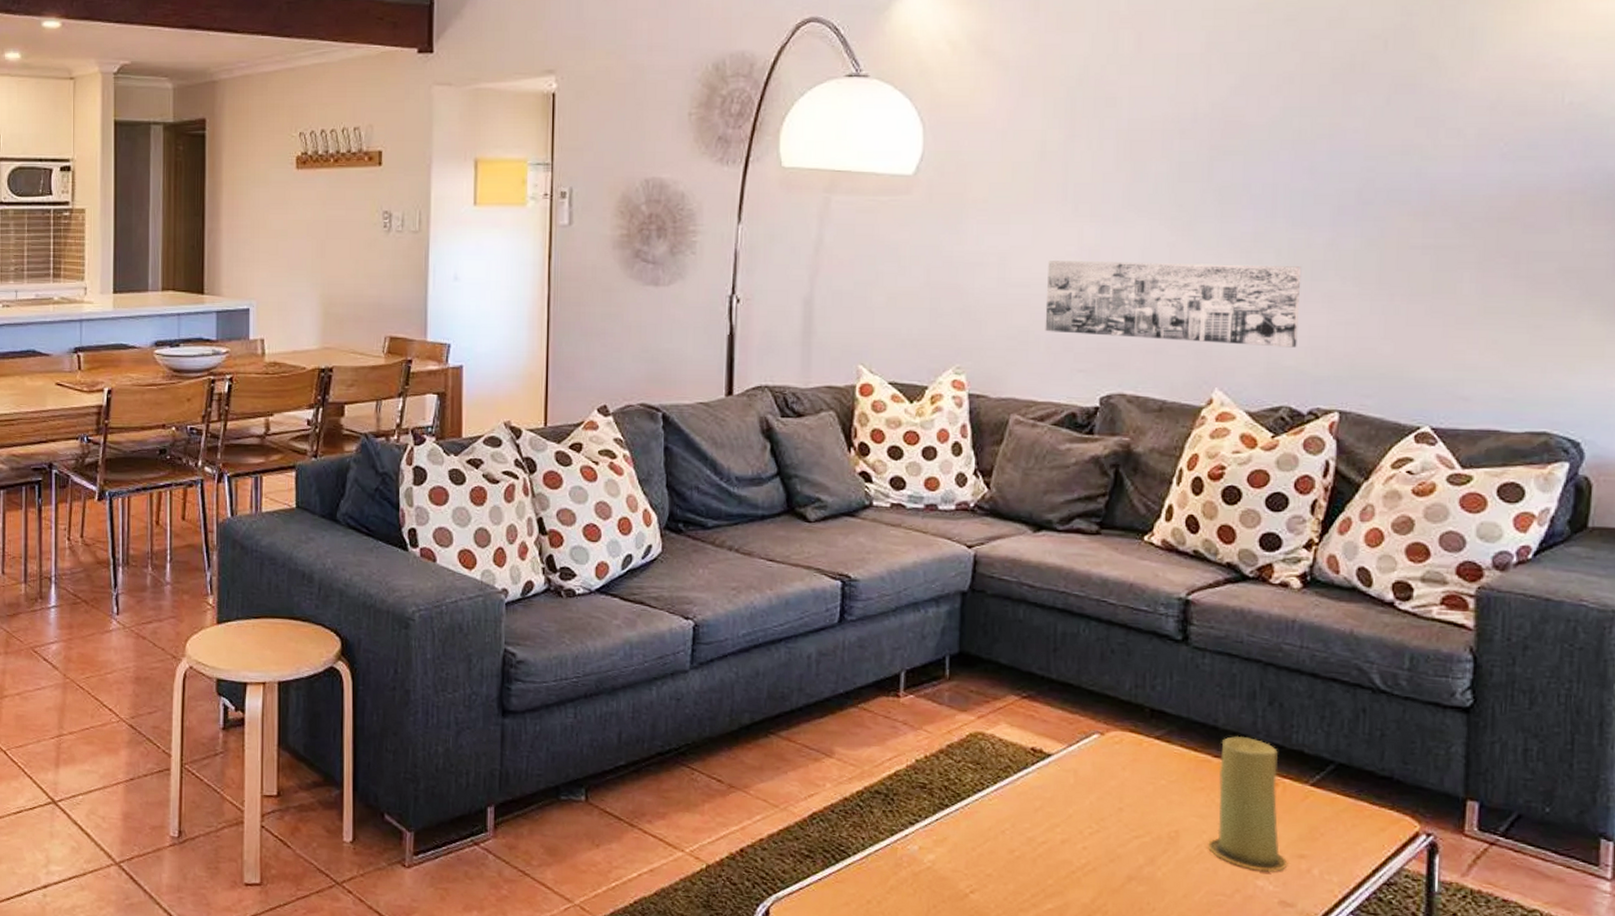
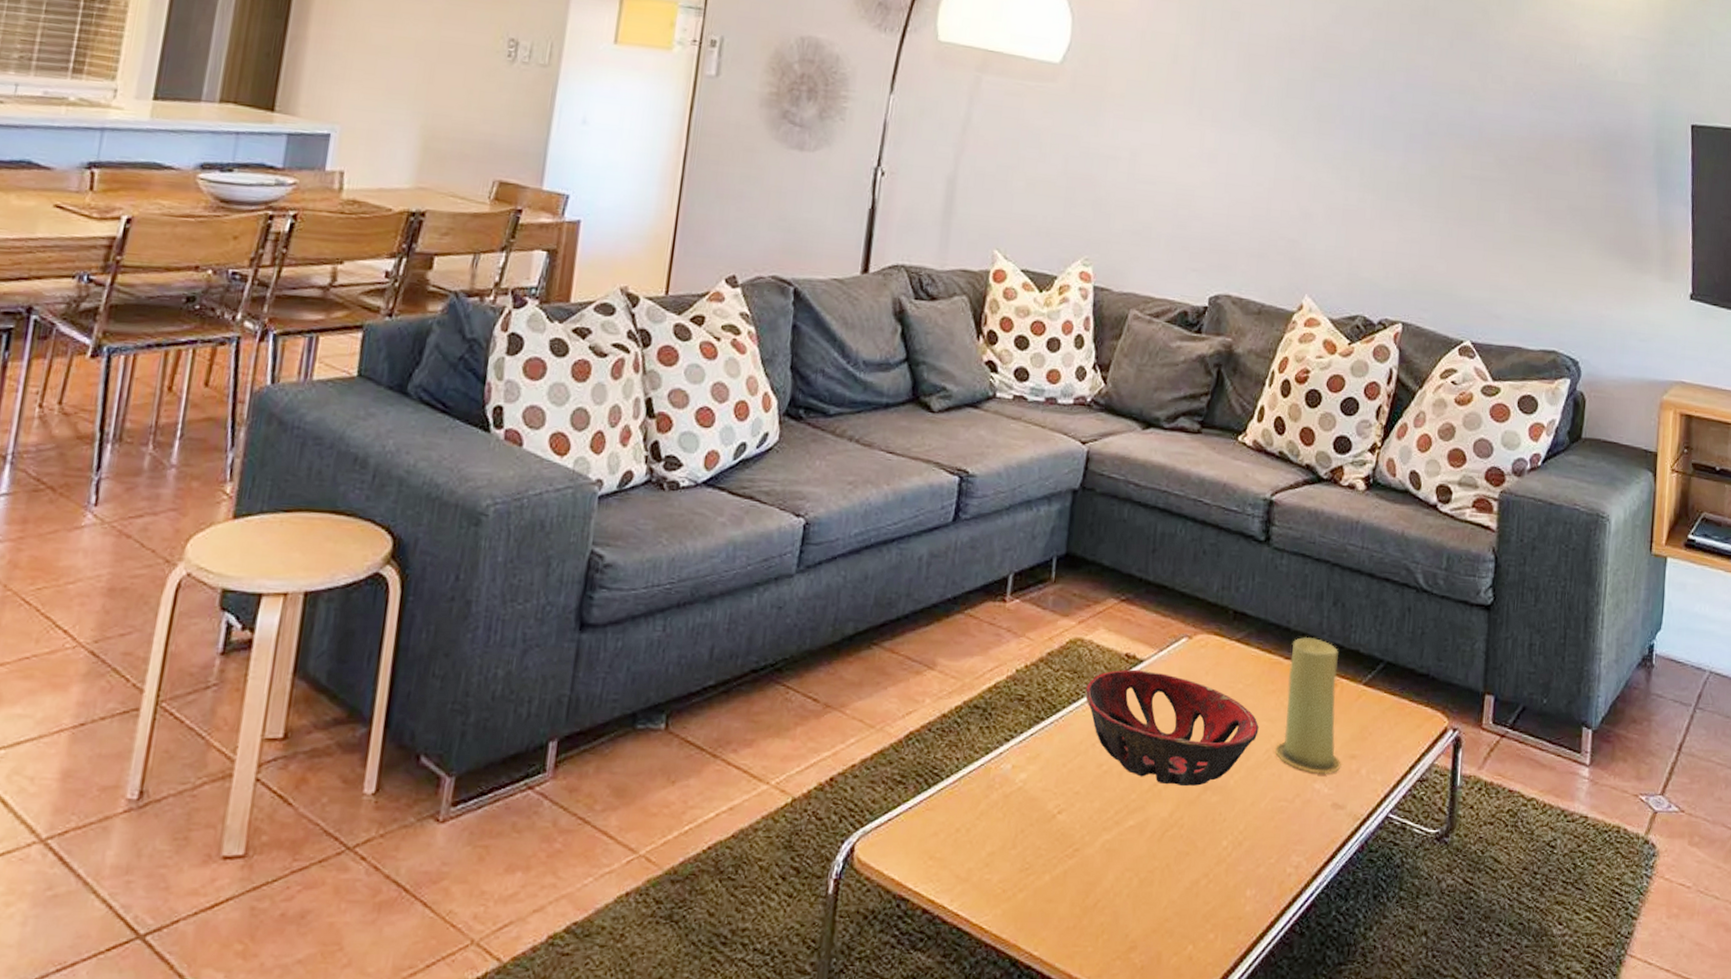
decorative bowl: none [989,762,1187,876] -> present [1084,669,1259,786]
wall art: present [1045,261,1302,348] -> none [1166,160,1380,261]

